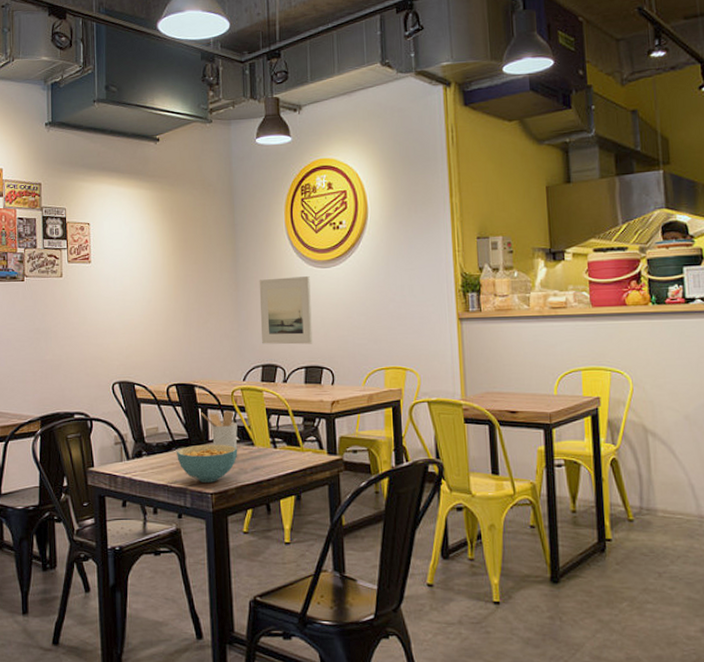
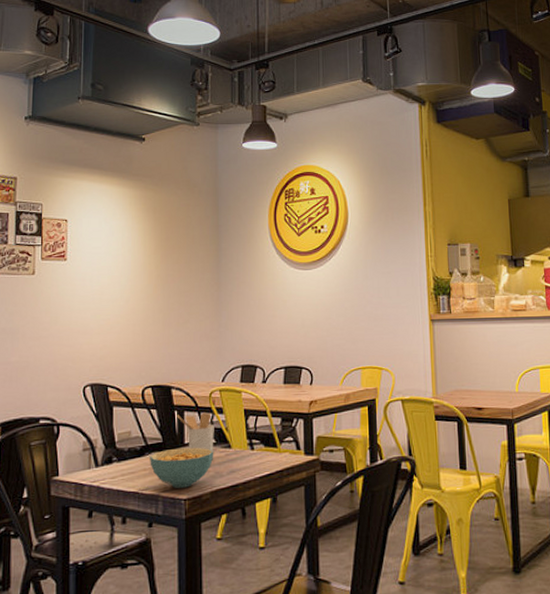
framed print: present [259,276,313,345] -> none [241,278,292,345]

